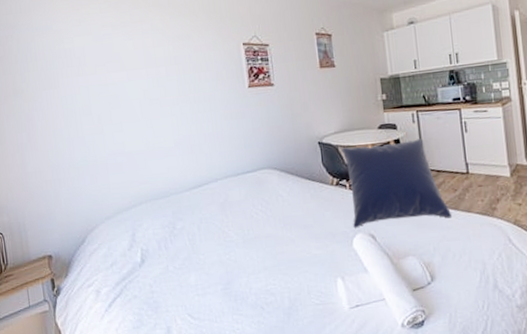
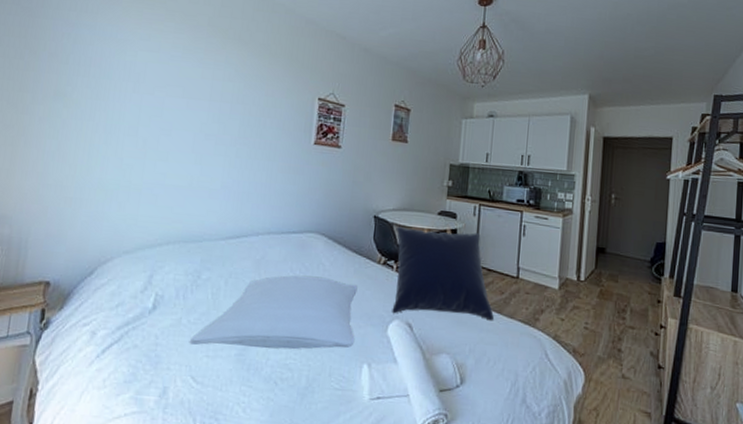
pillow: none [179,207,325,287] -> present [189,275,358,350]

